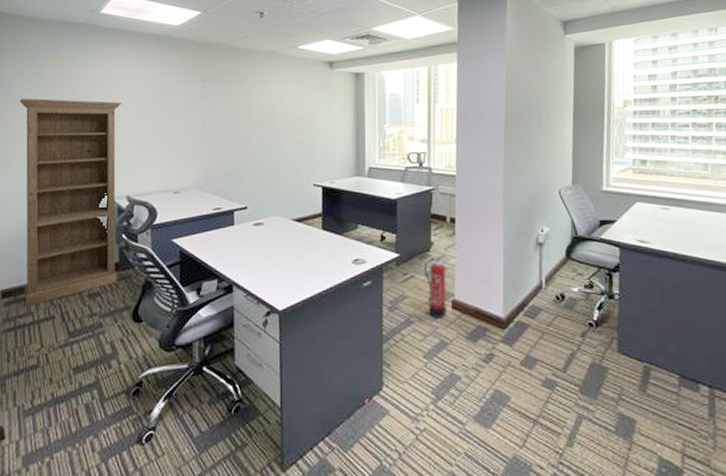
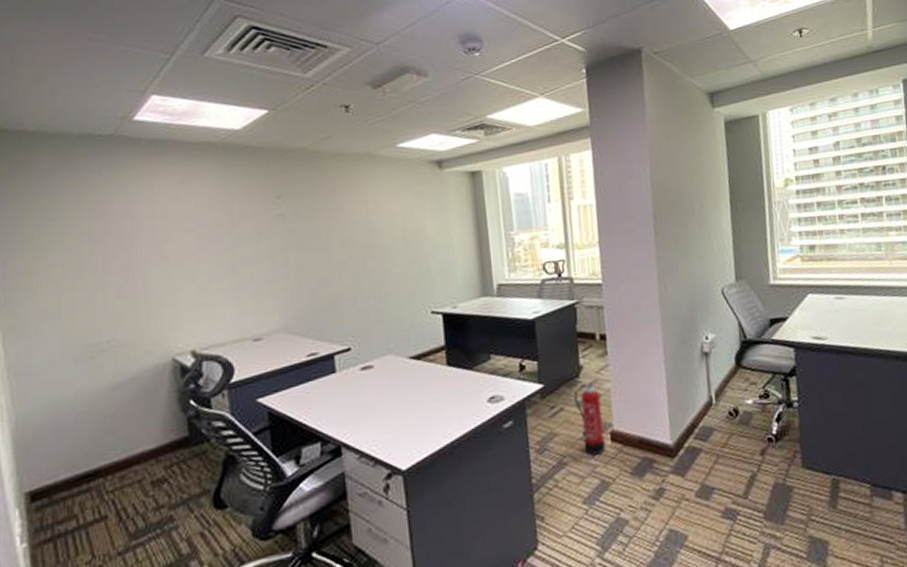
bookshelf: present [19,98,121,306] -> none [30,232,188,508]

